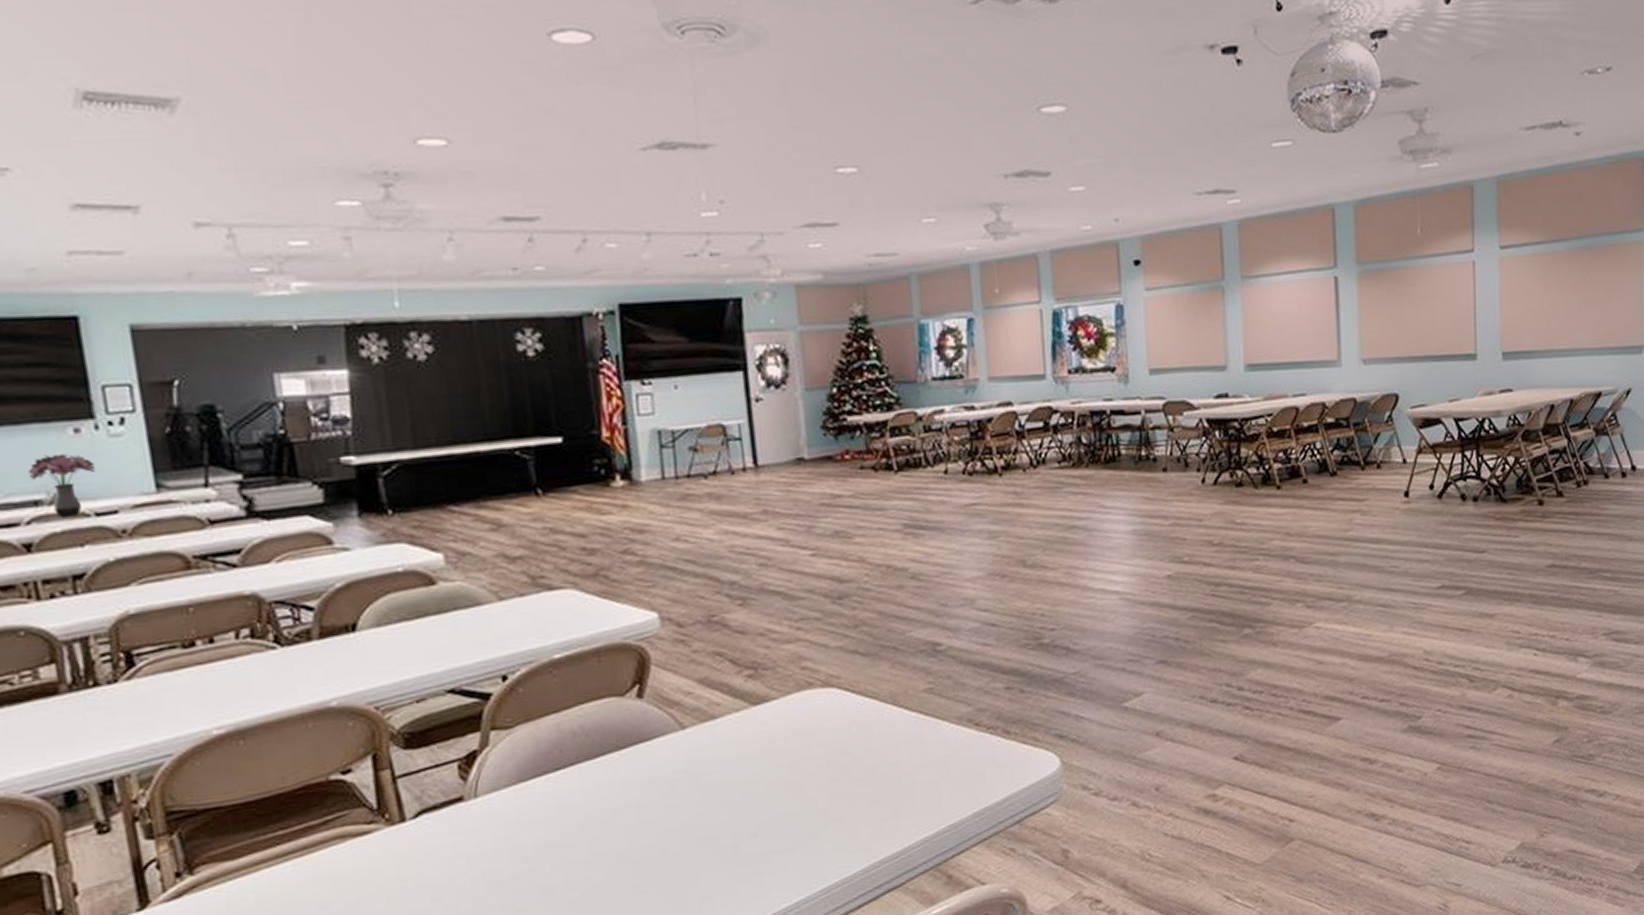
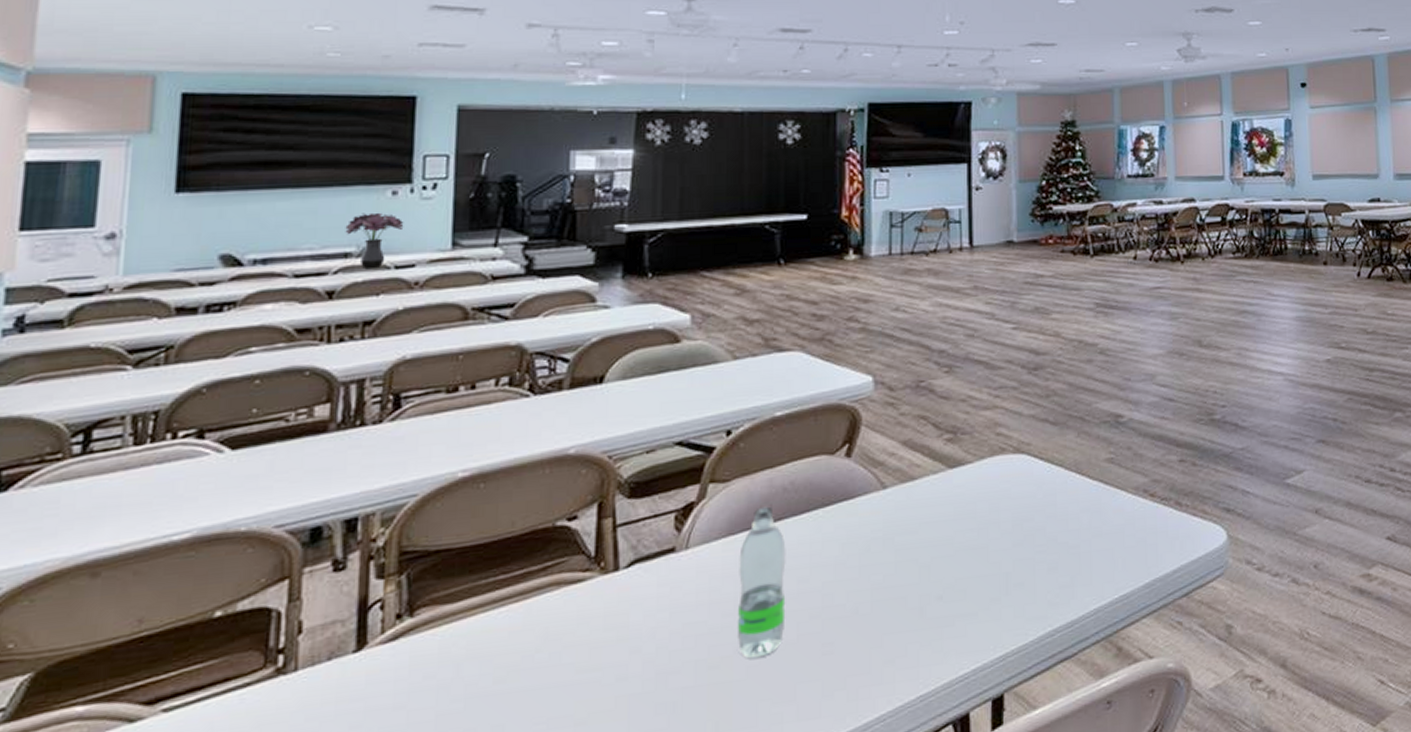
bottle: none [533,751,592,901] -> present [737,506,786,659]

